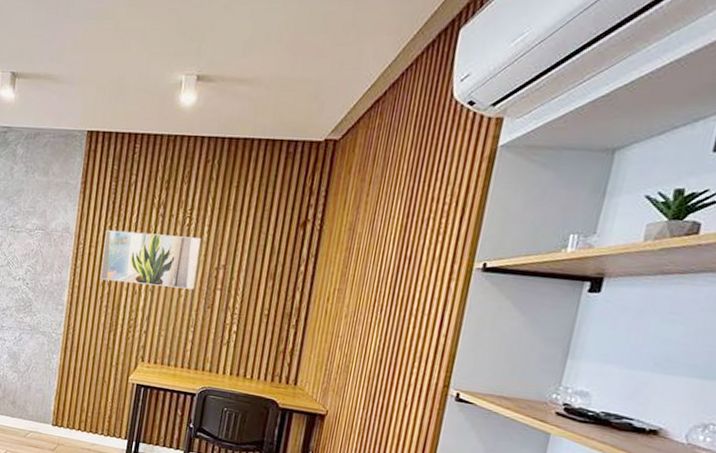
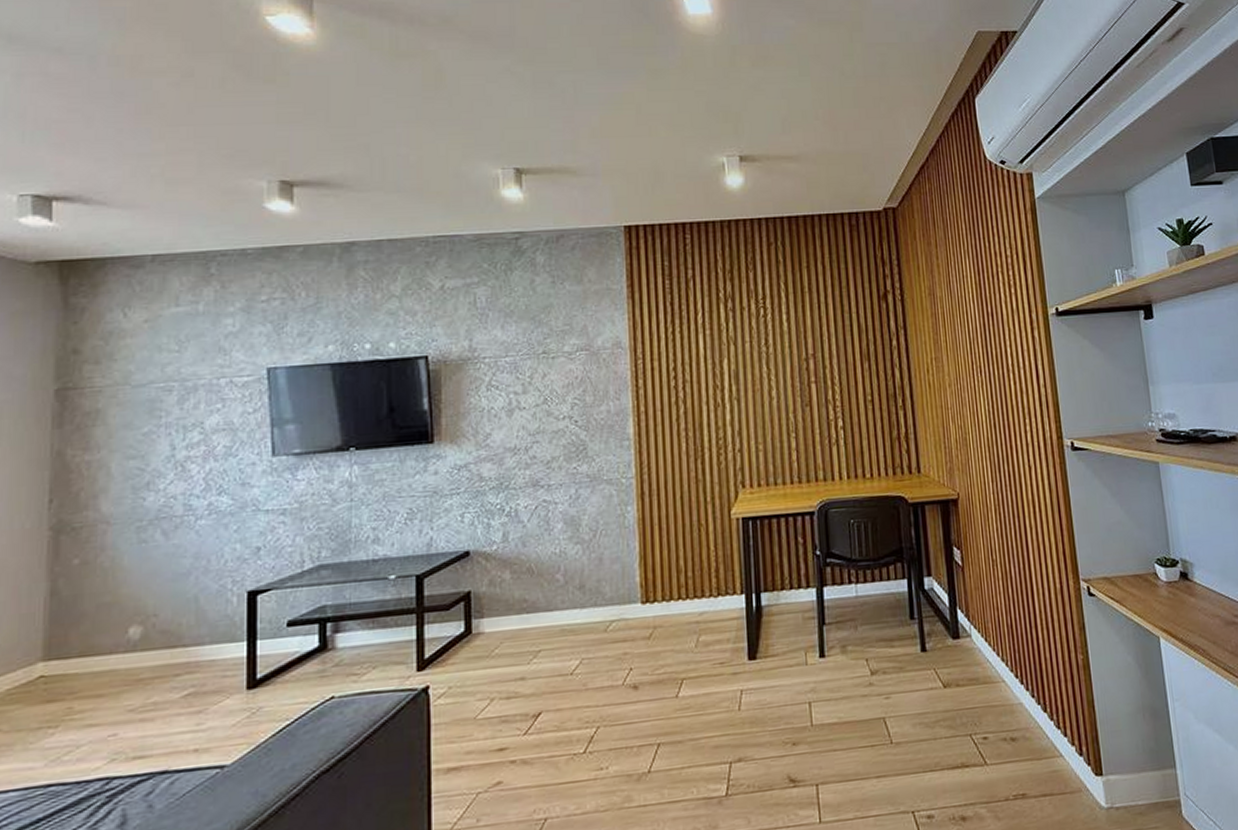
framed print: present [100,230,202,290] -> none [668,329,786,398]

